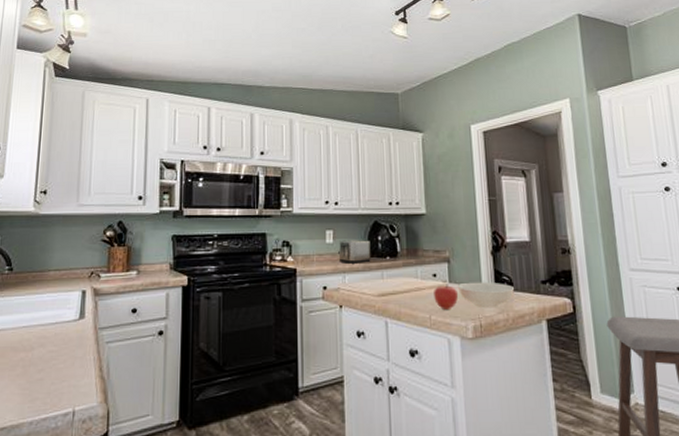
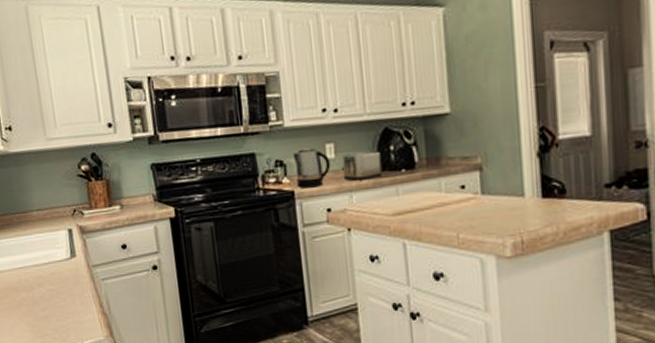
kettle: none [298,233,329,267] -> present [292,148,331,189]
fruit: present [434,284,459,309] -> none [462,196,494,226]
bowl: present [457,282,515,309] -> none [492,190,568,222]

